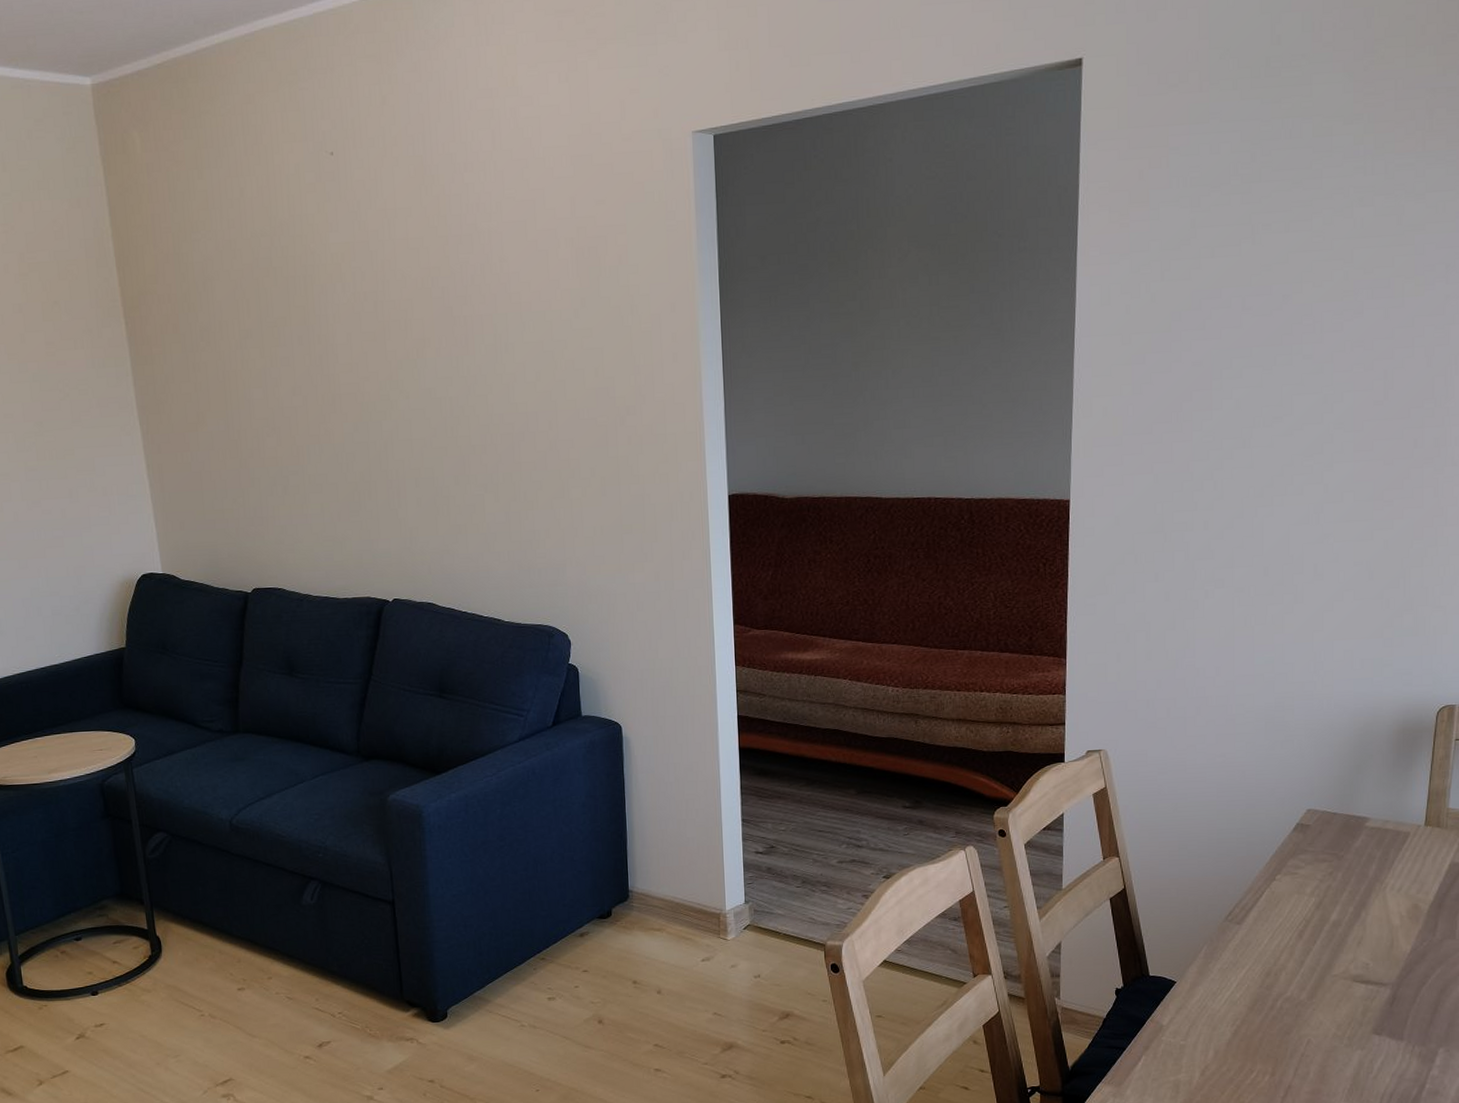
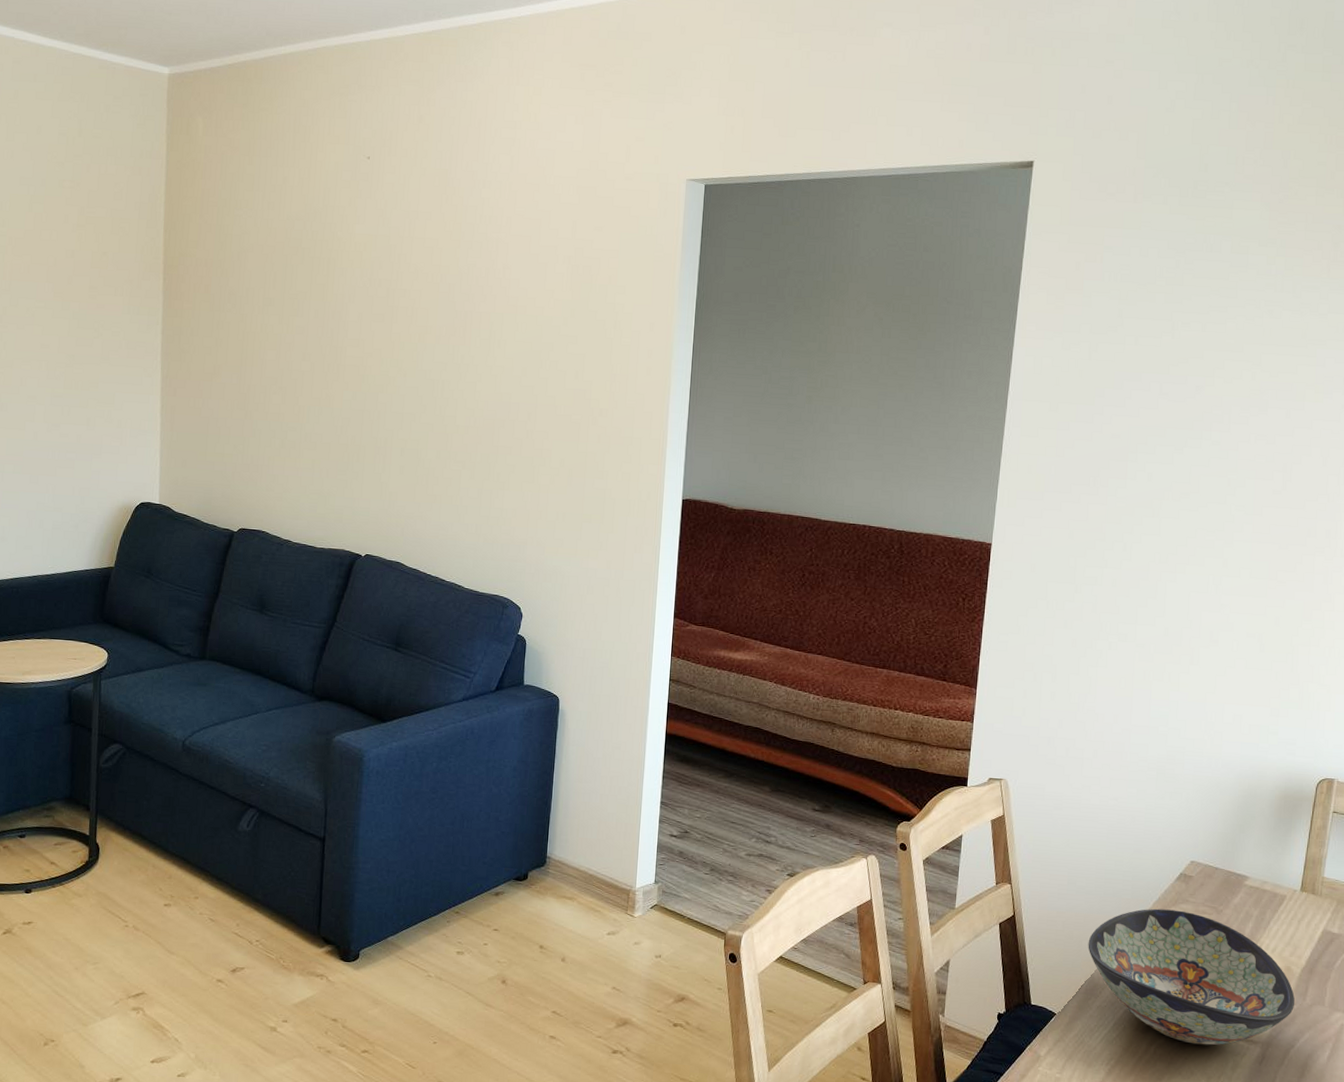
decorative bowl: none [1204,861,1424,994] -> present [1088,908,1295,1045]

